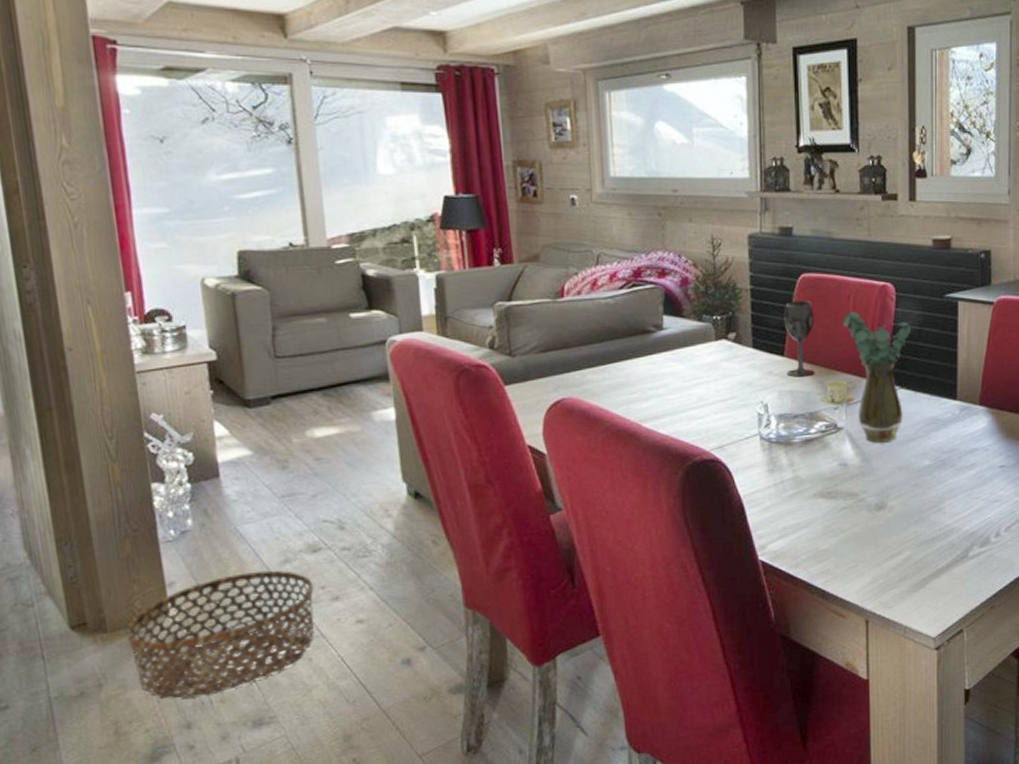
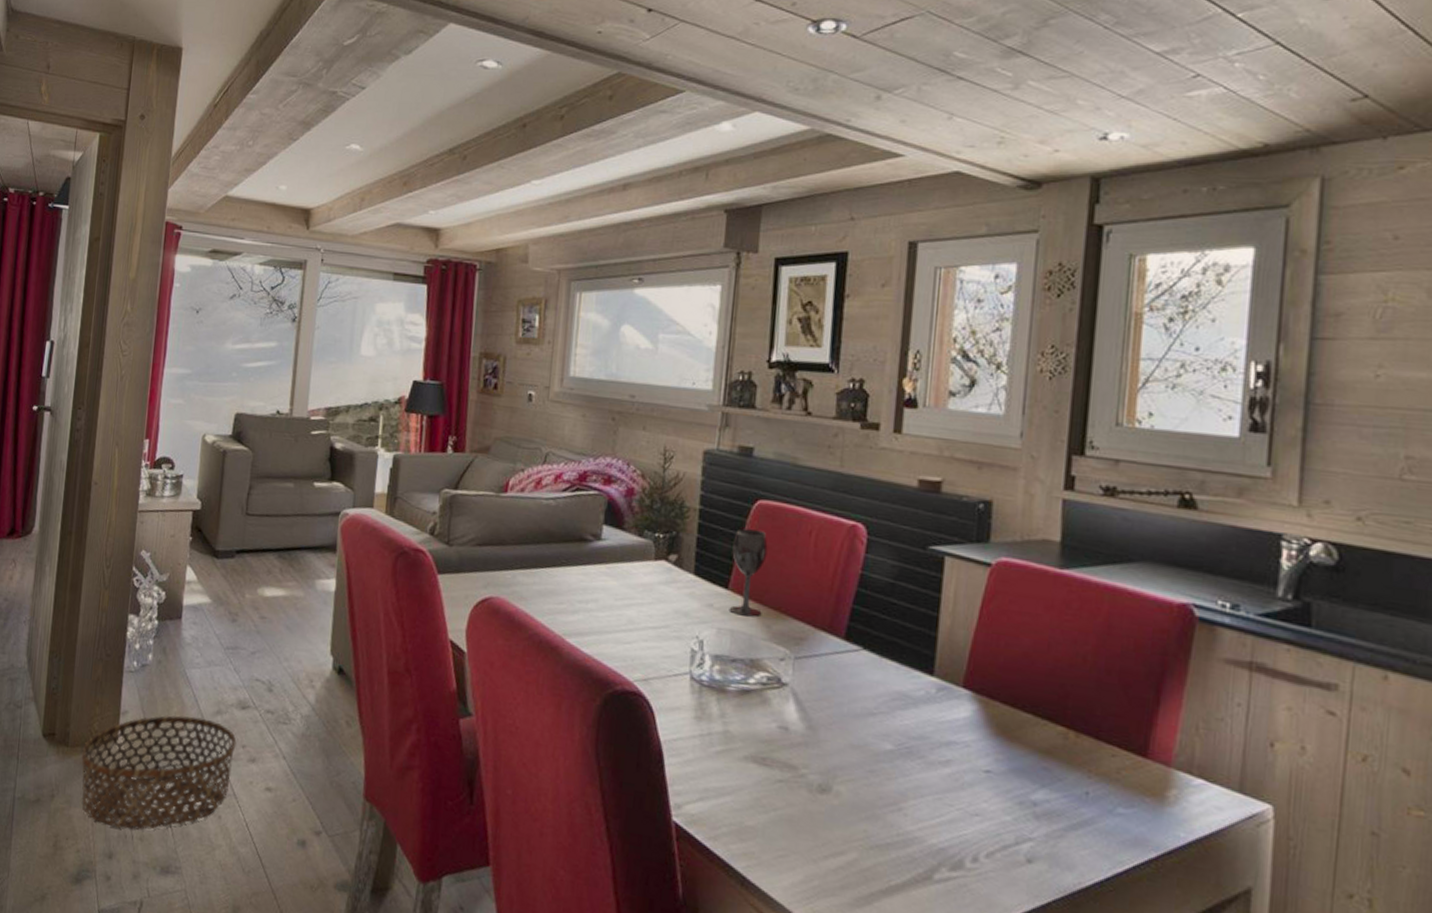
cup and saucer: present [818,380,855,405] -> none [762,625,806,657]
vase: present [842,308,912,443] -> none [799,545,884,712]

